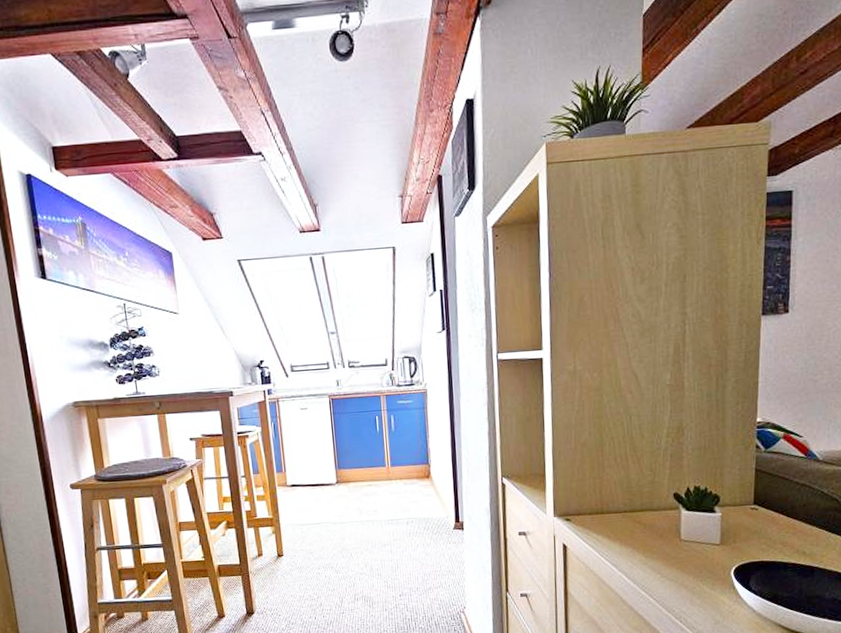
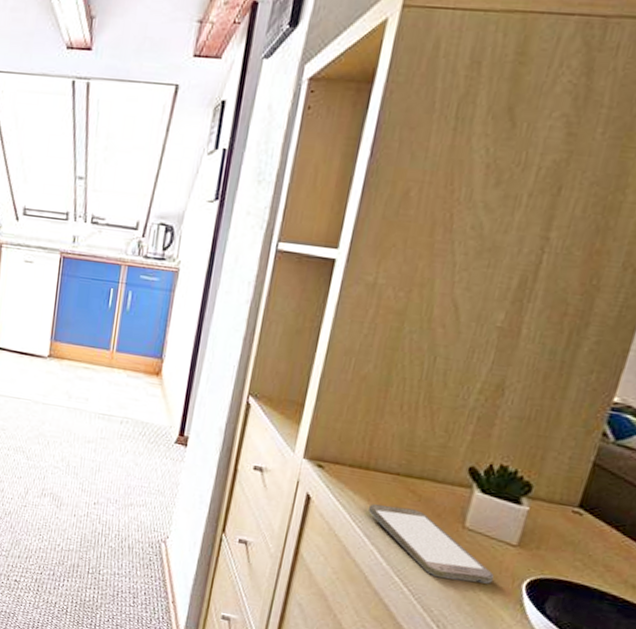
smartphone: none [610,535,710,584] -> present [367,504,494,584]

